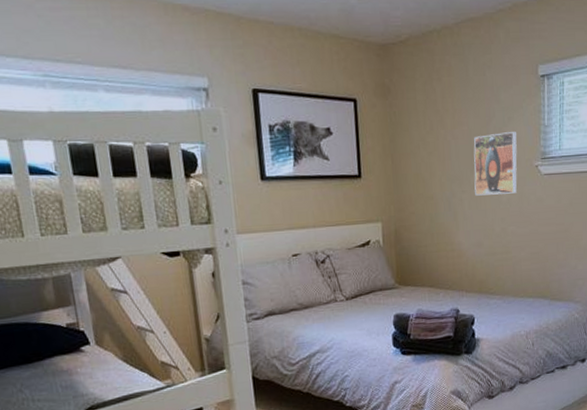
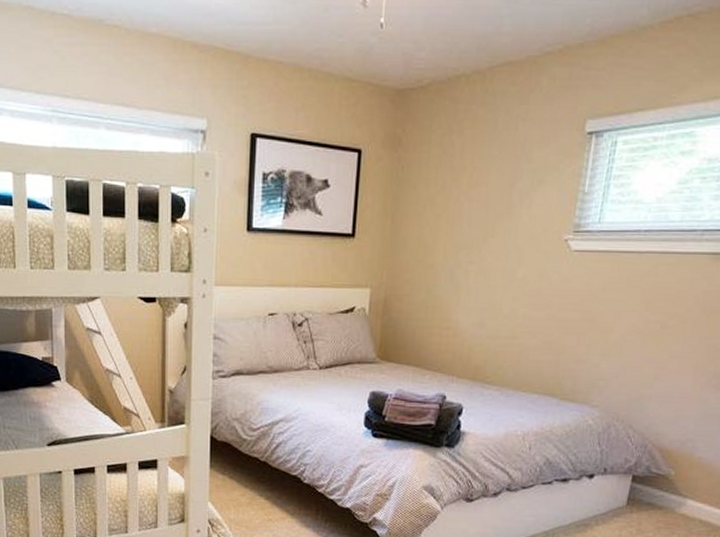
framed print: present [473,132,517,196] -> none [484,197,546,270]

